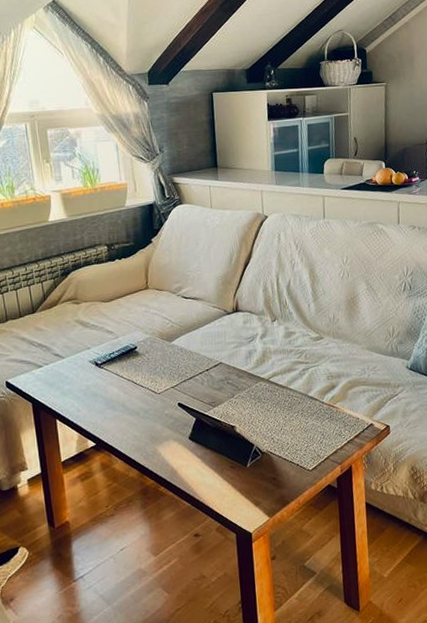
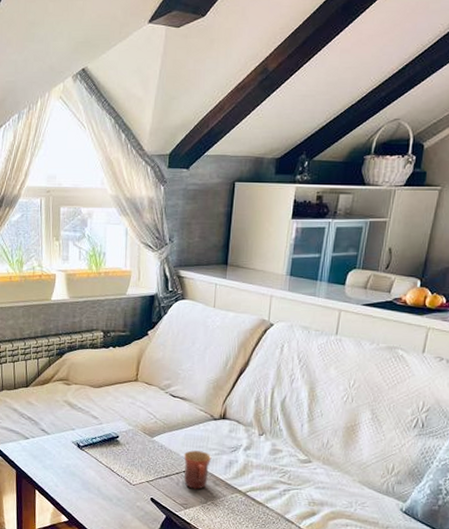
mug: none [204,346,232,386] -> present [183,450,212,490]

